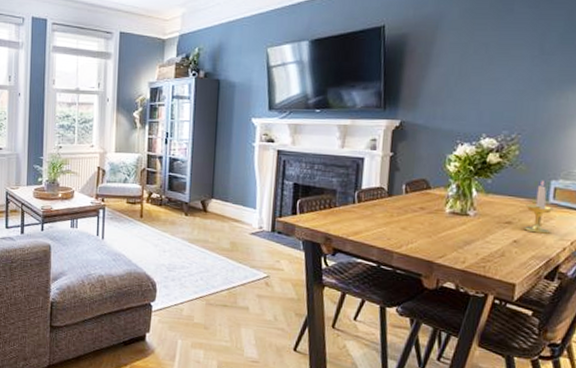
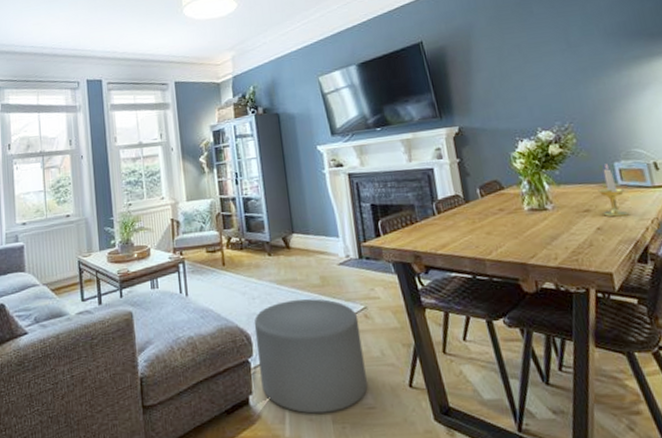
pouf: none [159,258,259,359] -> present [254,299,368,414]

